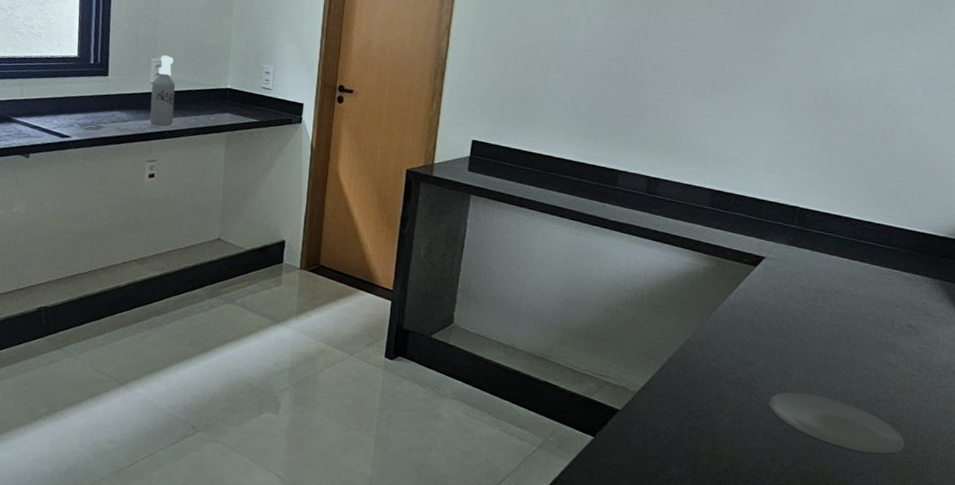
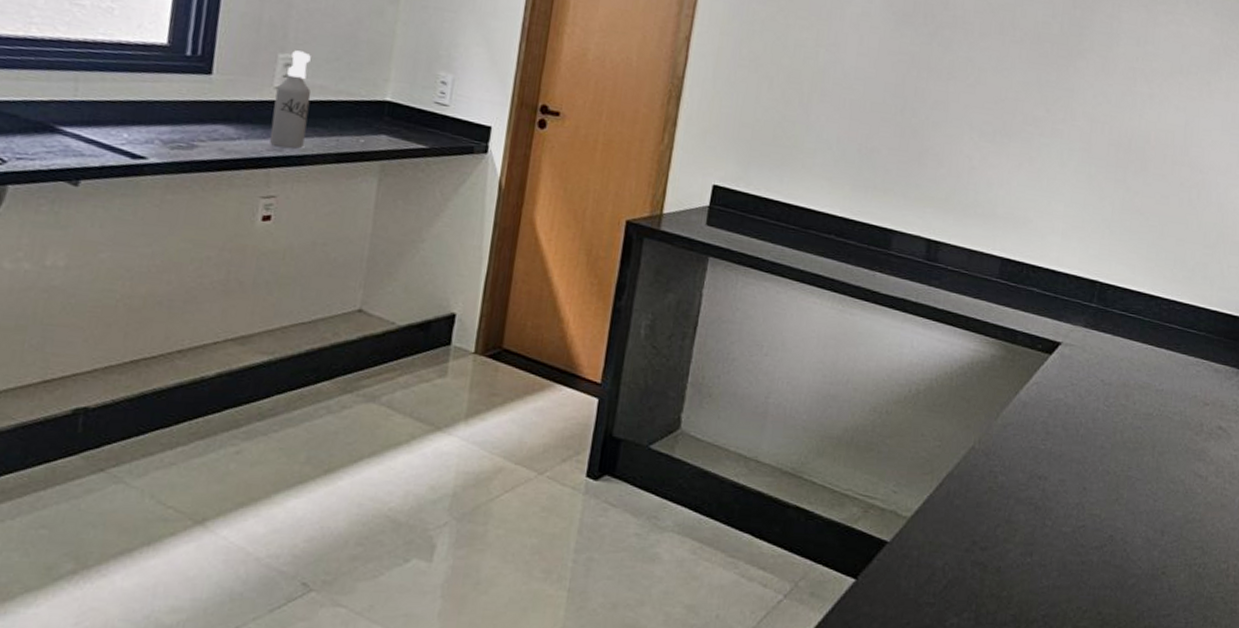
plate: present [769,392,904,455] -> none [1065,513,1216,590]

